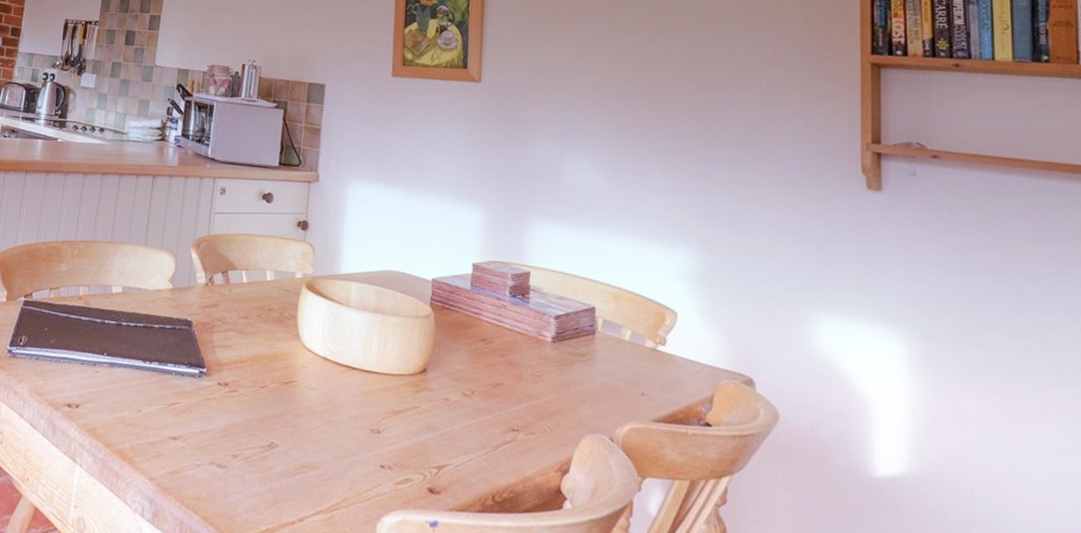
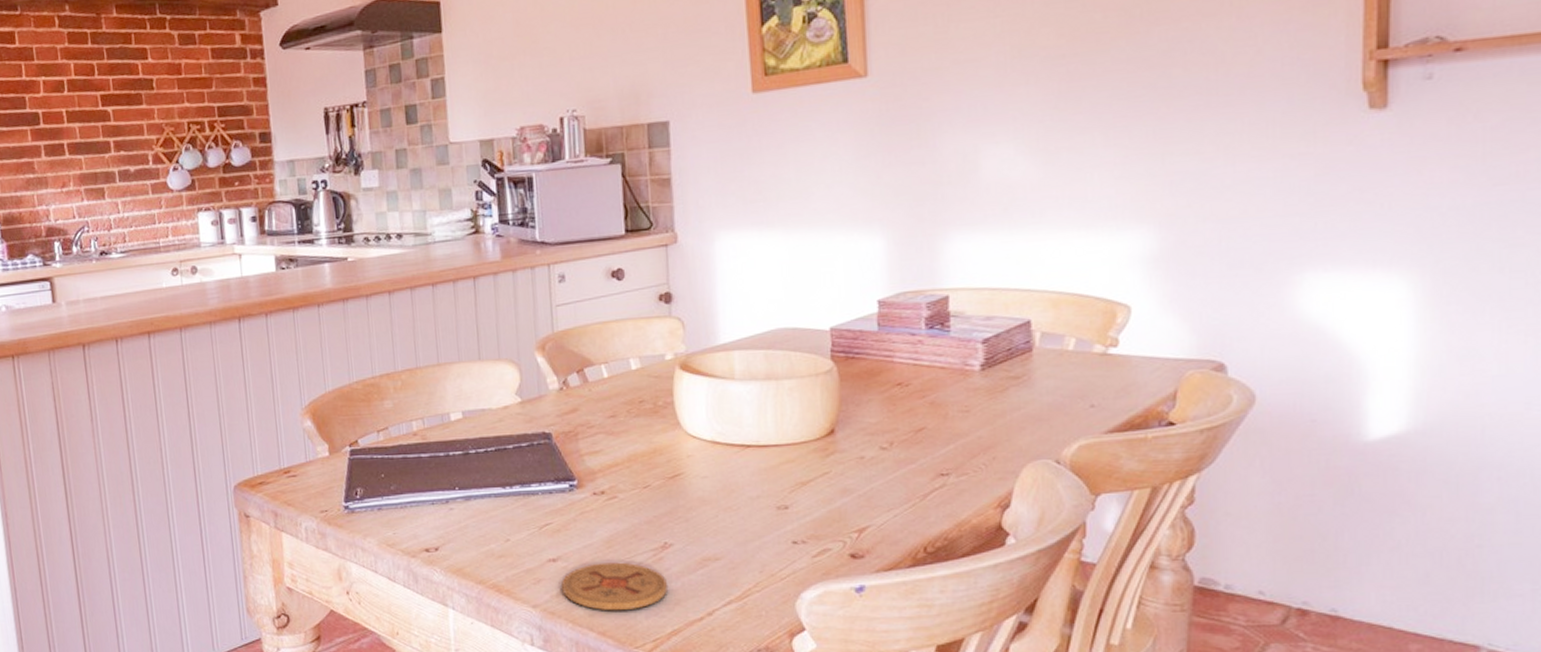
coaster: none [177,449,269,501] -> present [562,562,669,611]

